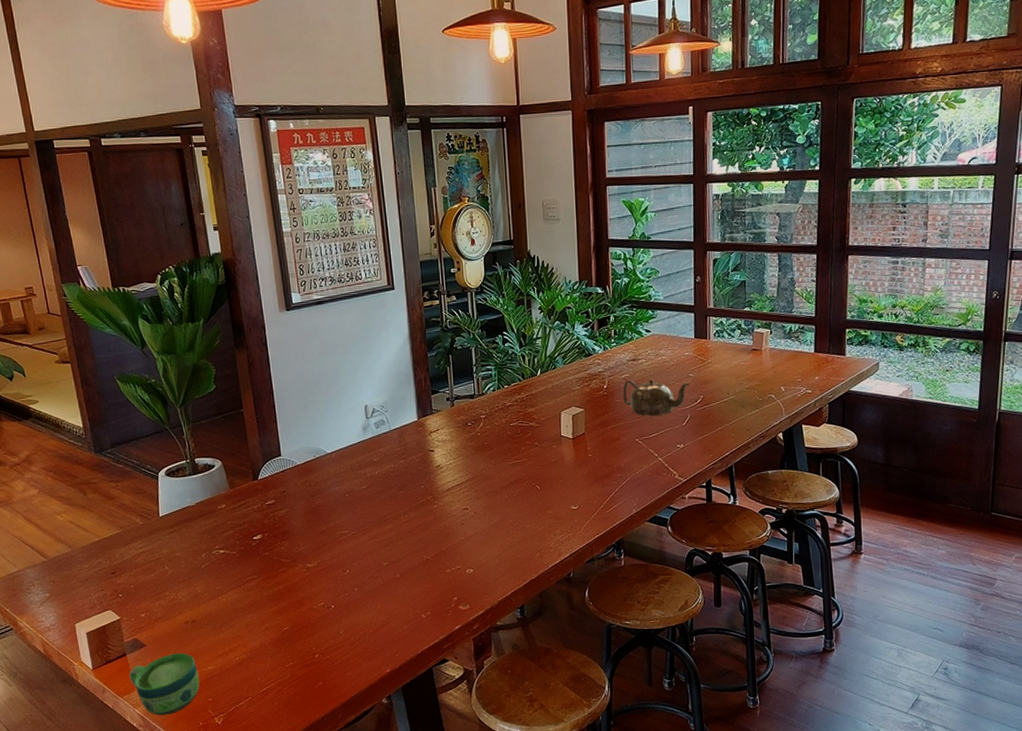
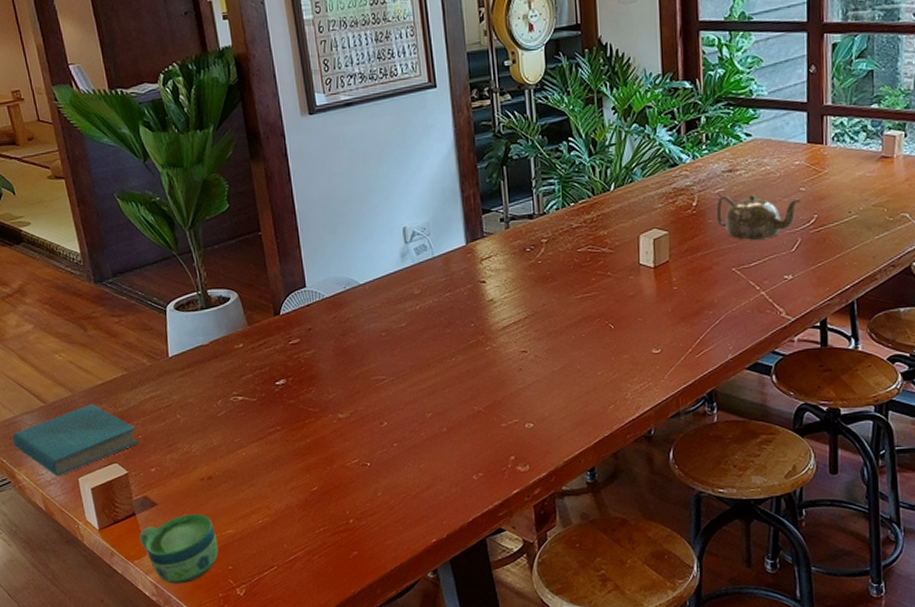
book: none [16,558,131,623] -> present [12,403,139,477]

